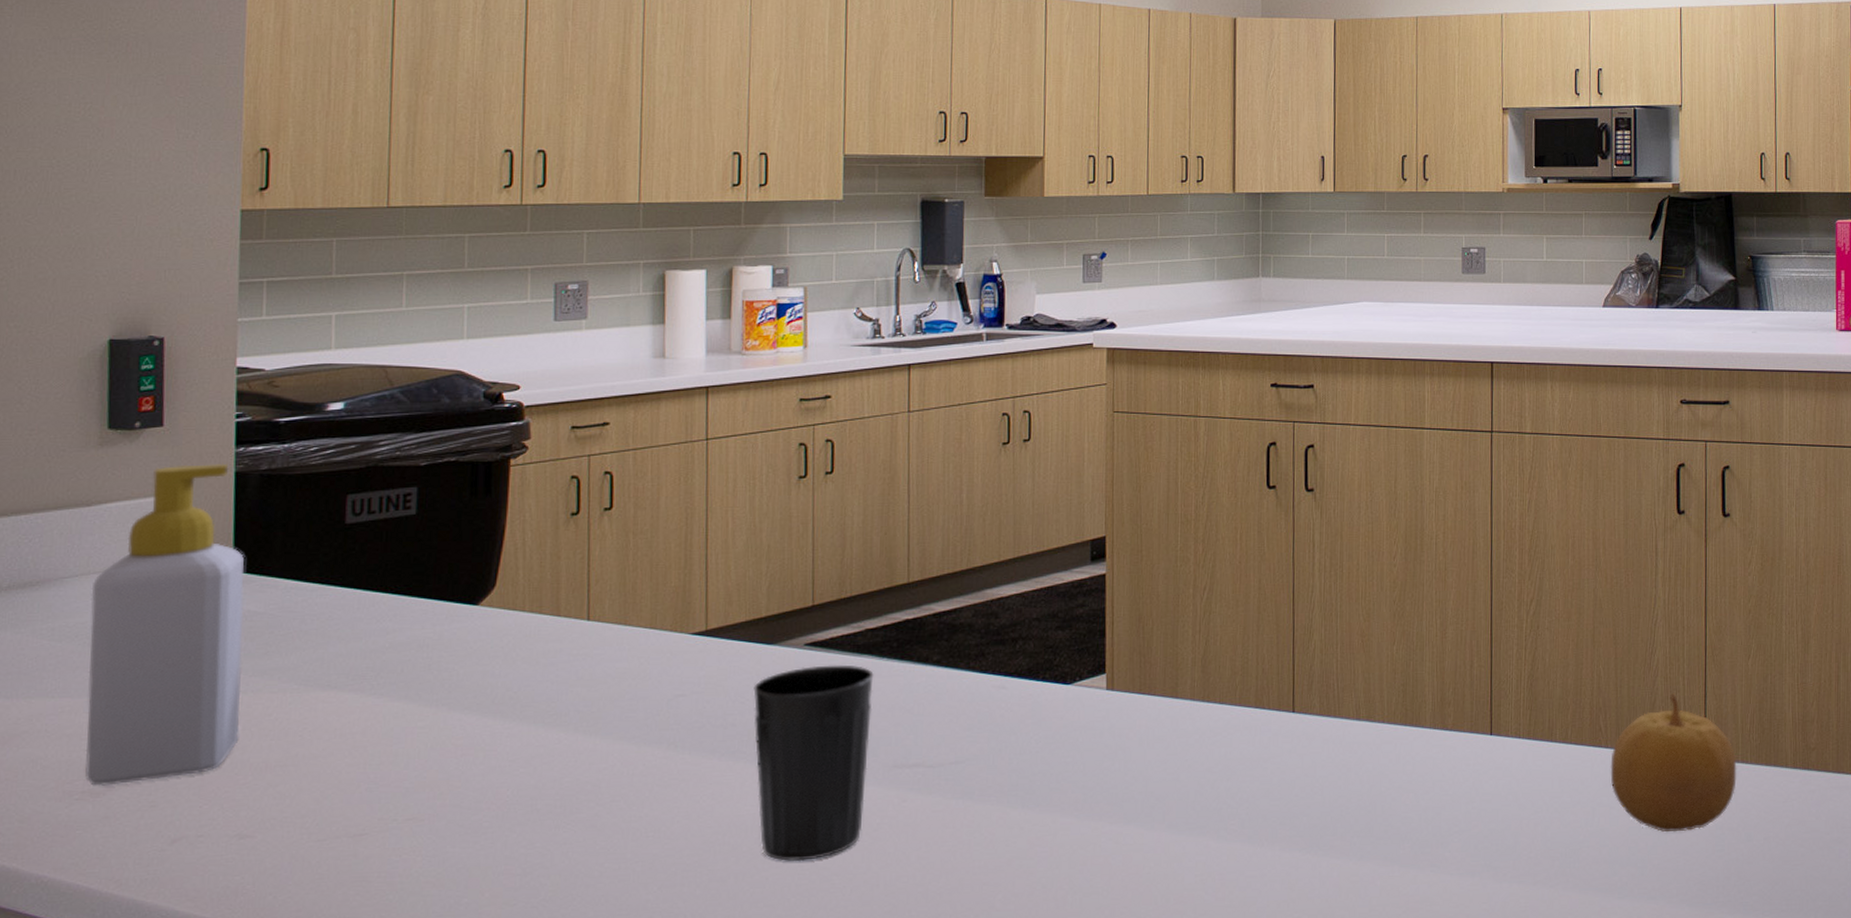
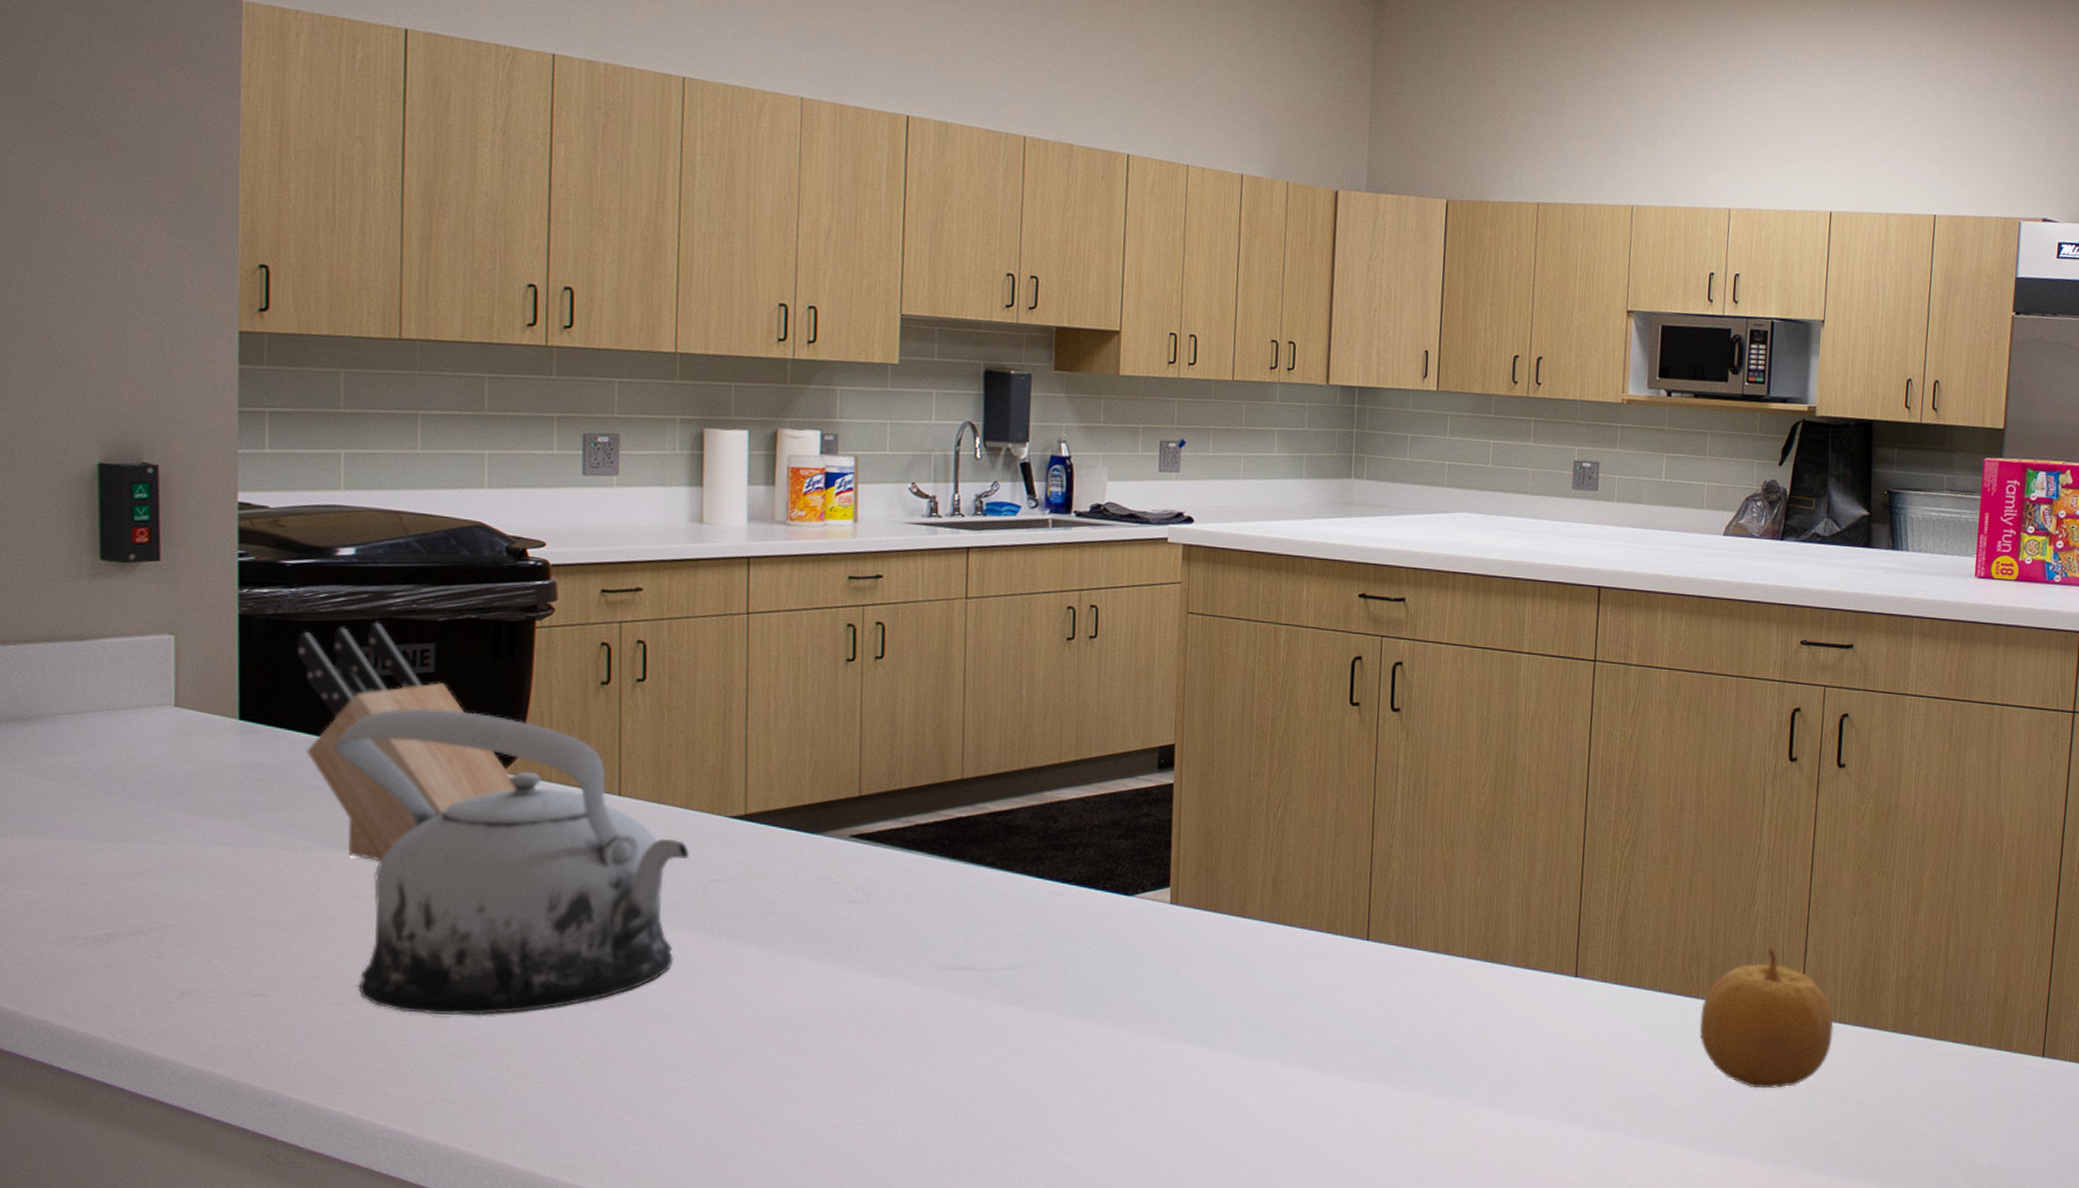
soap bottle: present [85,463,244,786] -> none [86,603,252,933]
knife block: none [287,470,492,702] -> present [295,622,517,864]
teapot: none [322,549,654,846] -> present [335,708,689,1016]
cup: present [753,665,874,862] -> none [795,859,923,1059]

